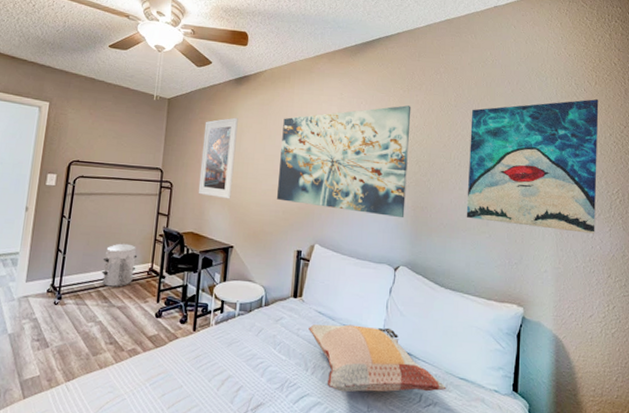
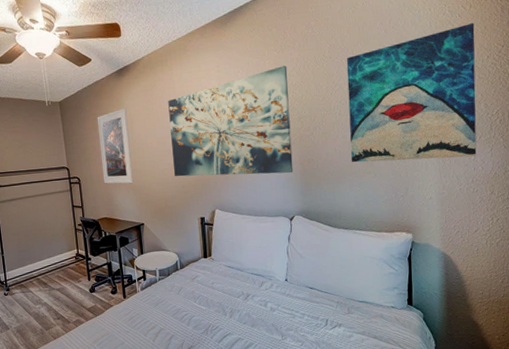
waste bin: present [101,242,138,287] -> none [35,236,65,274]
decorative pillow: present [308,324,447,393] -> none [221,270,349,328]

